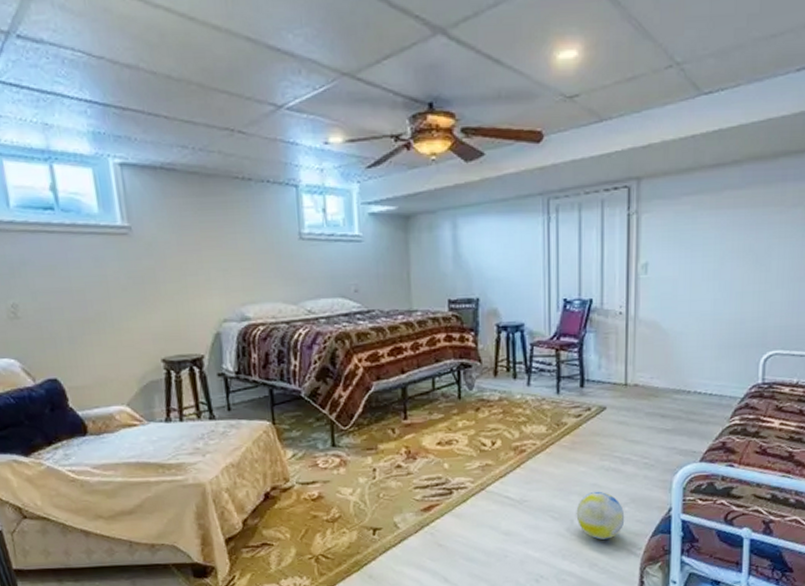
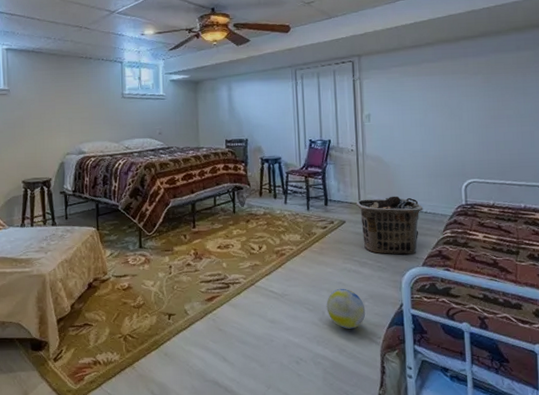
clothes hamper: none [621,373,708,448] -> present [356,196,423,255]

